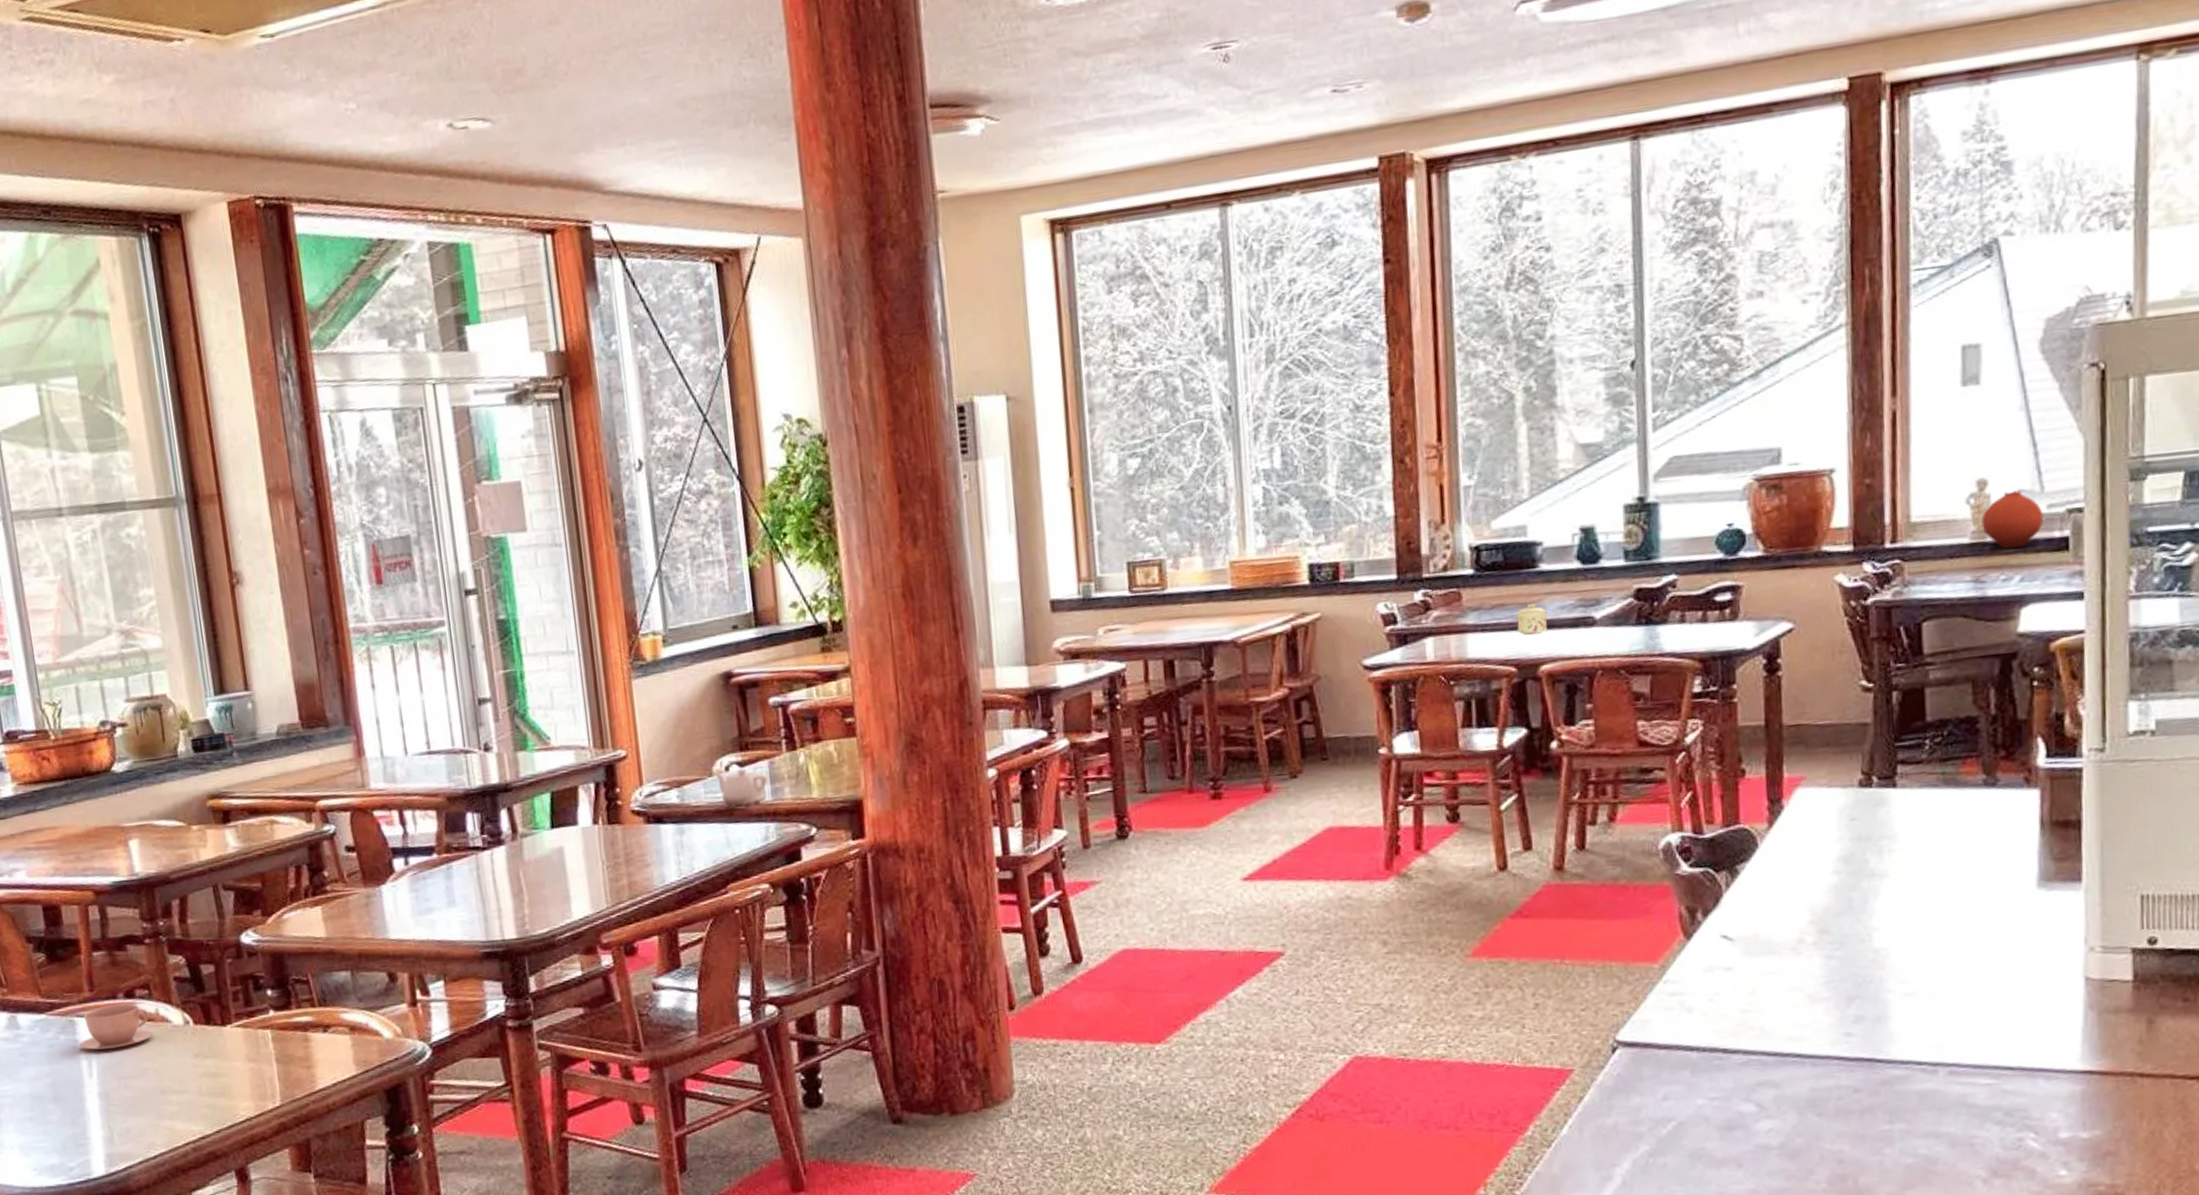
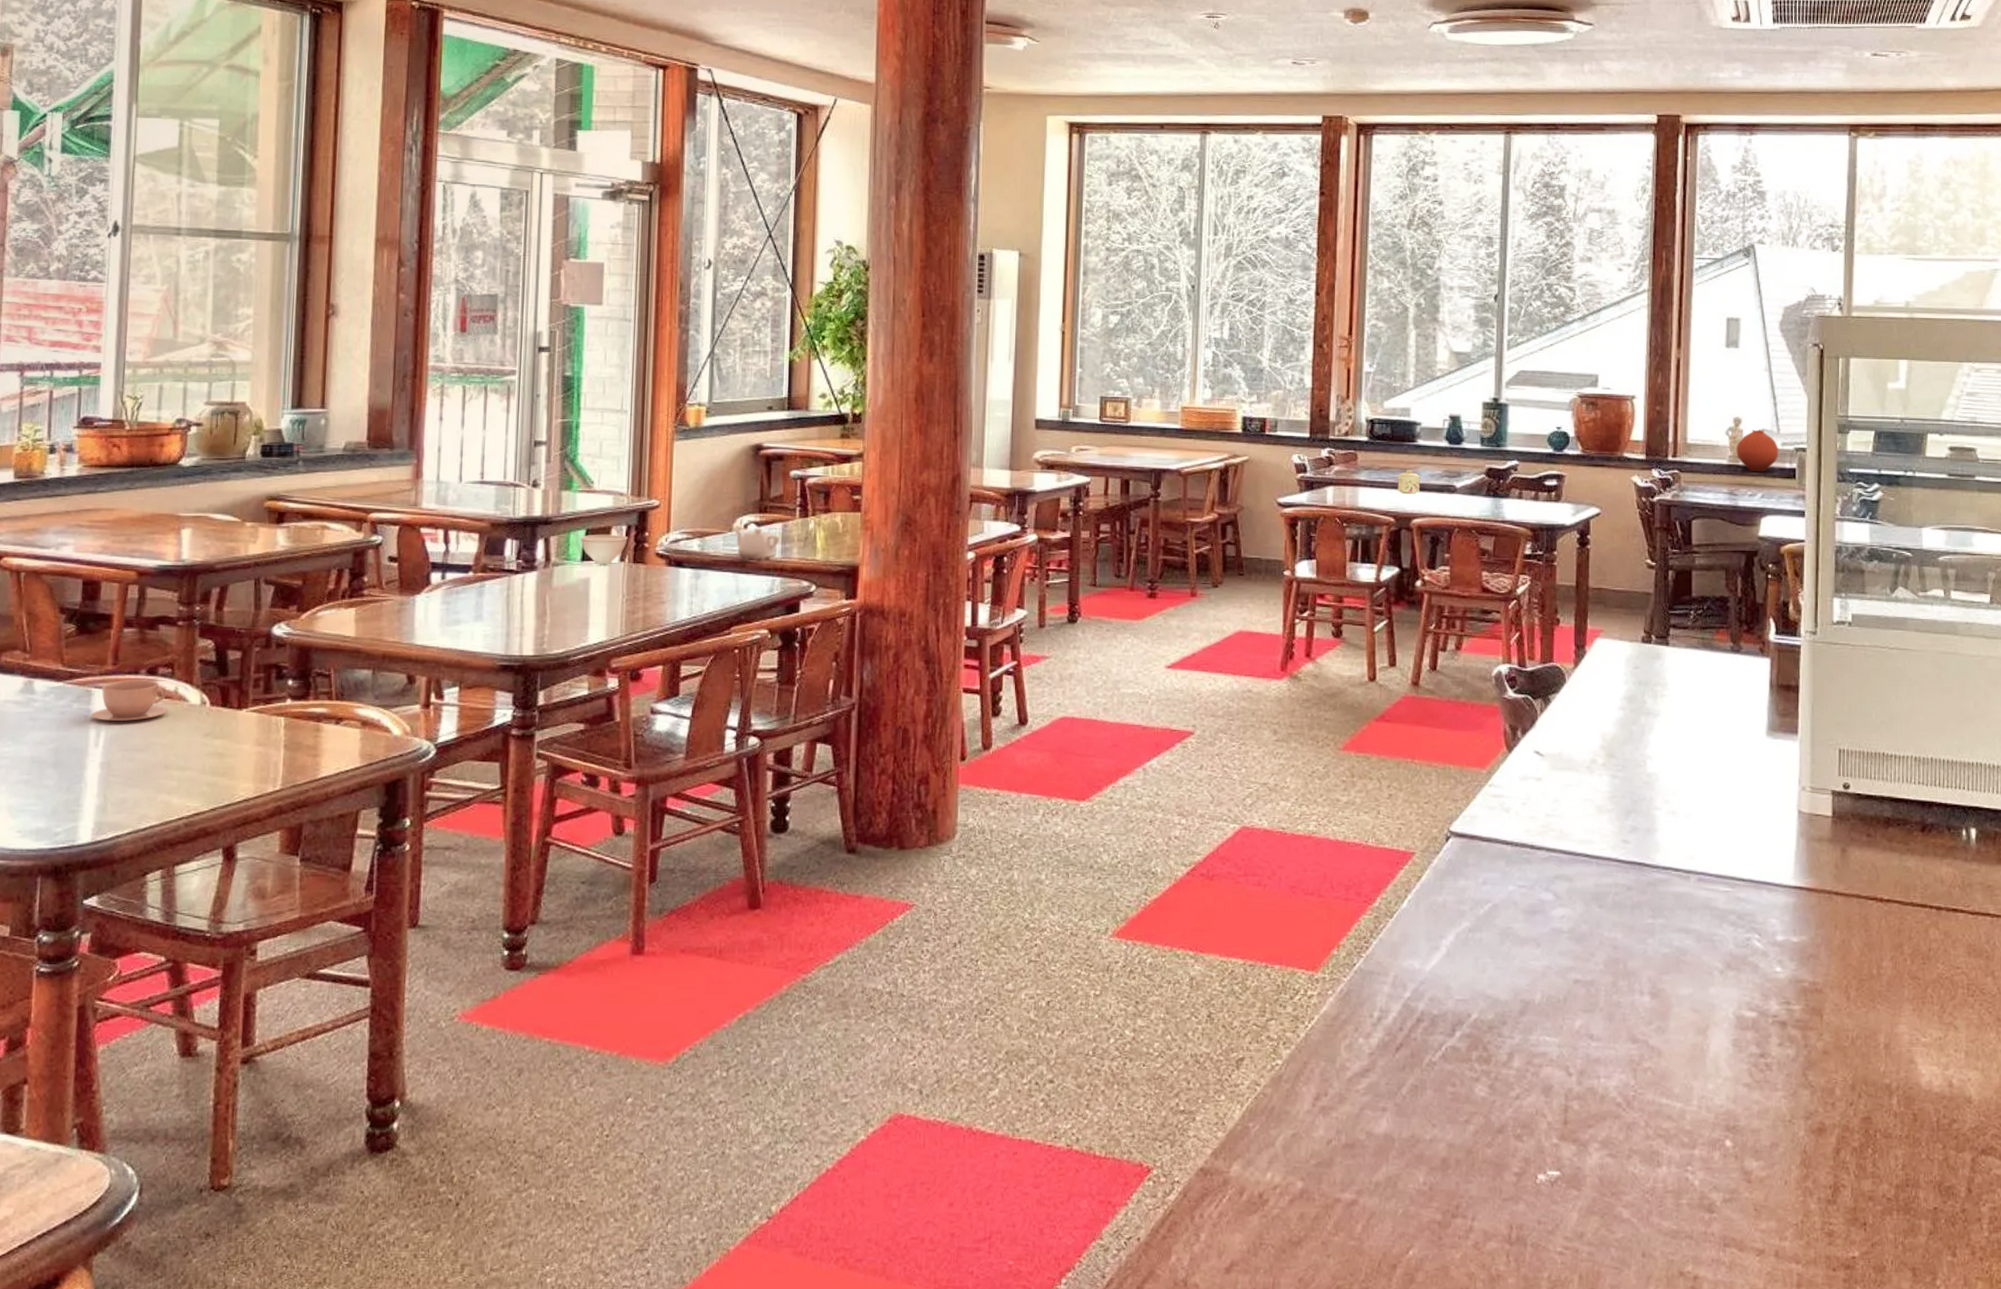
bowl: none [546,794,598,831] -> present [580,534,628,565]

